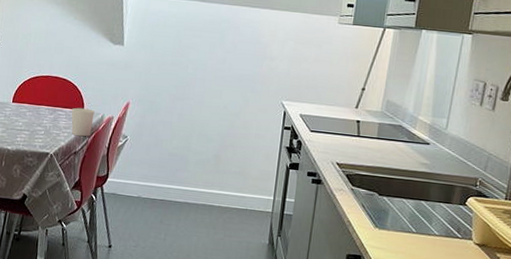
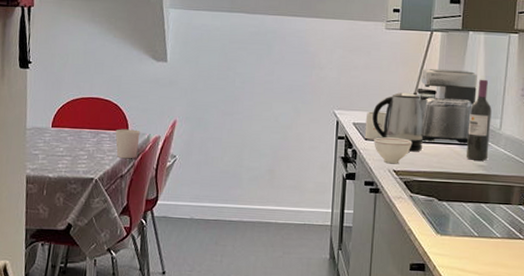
mug: none [310,104,333,133] -> present [364,111,386,140]
kettle: none [319,87,376,147] -> present [372,92,428,152]
bowl: none [319,129,358,157] -> present [374,137,413,164]
coffee maker: none [364,64,427,103] -> present [416,68,477,105]
toaster: none [366,94,420,141] -> present [421,98,472,144]
wine bottle: none [409,78,439,159] -> present [465,79,492,161]

